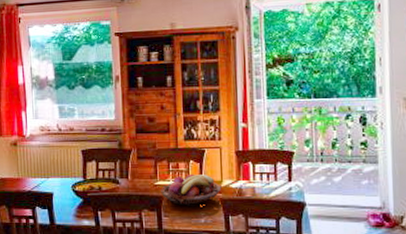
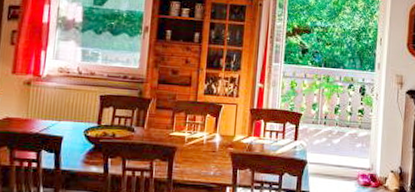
fruit basket: present [161,173,222,206] -> none [175,127,234,158]

